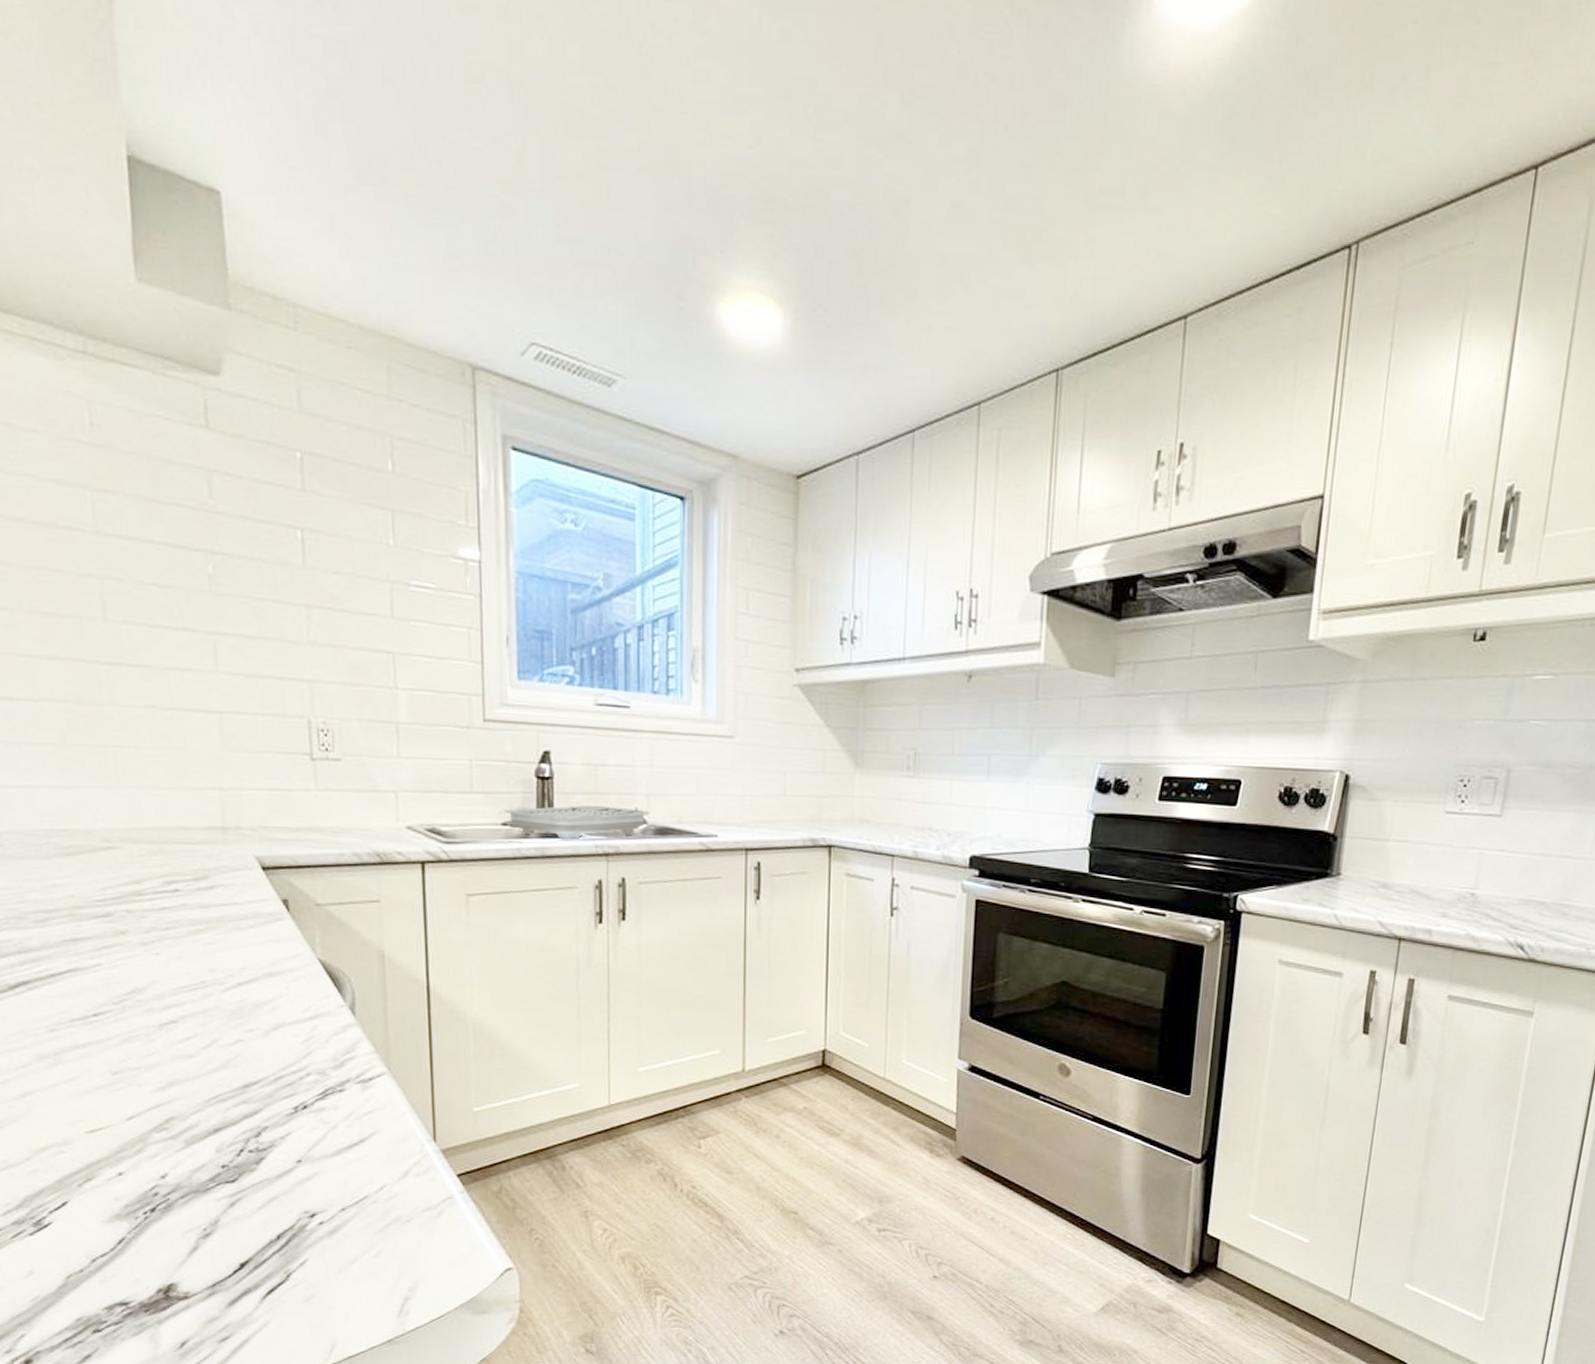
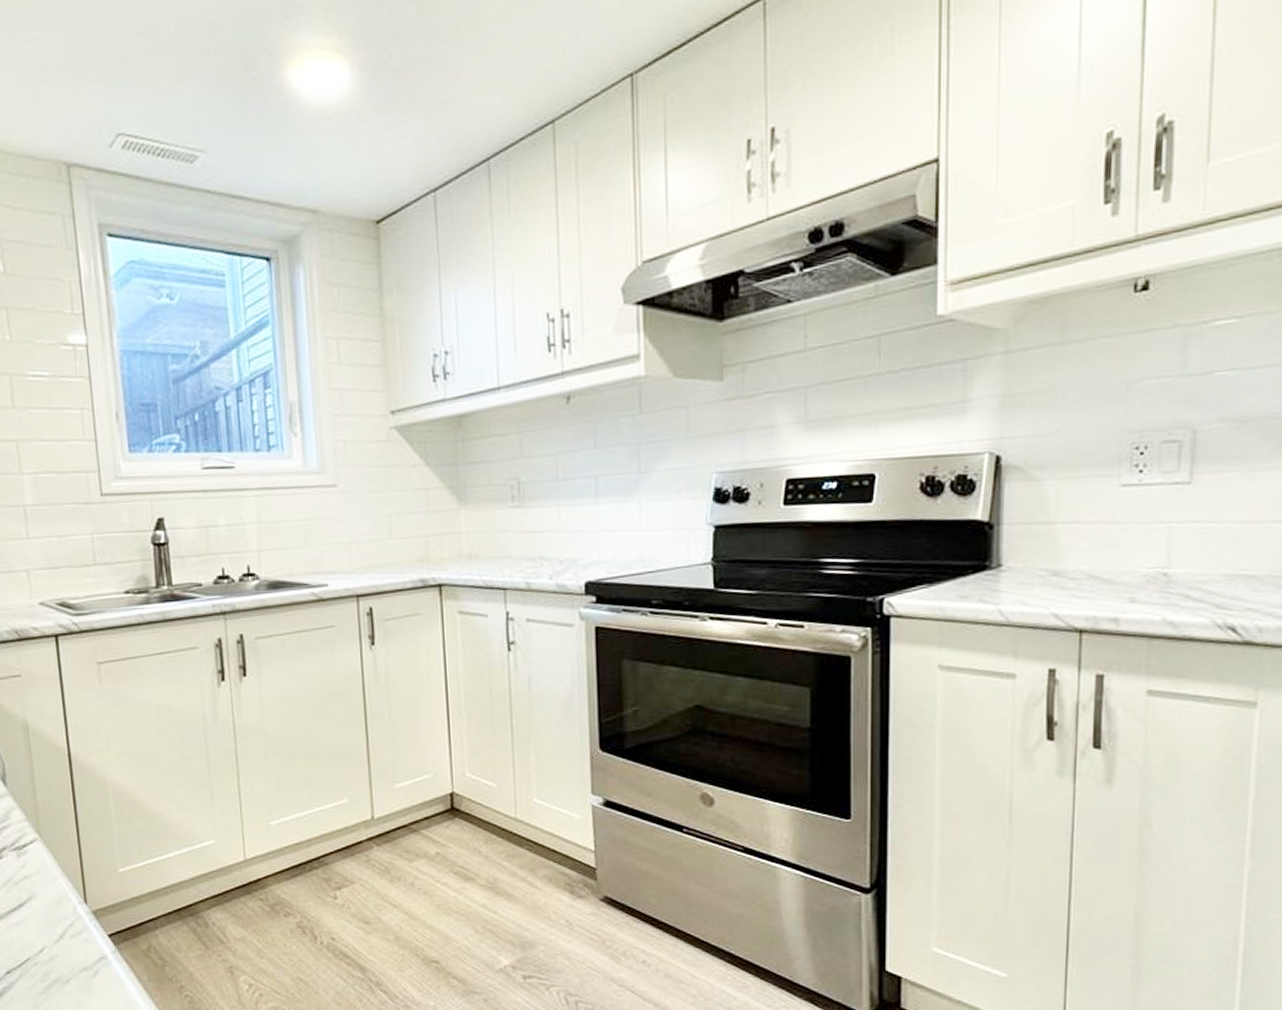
dish rack: present [504,805,650,839] -> none [126,565,262,601]

